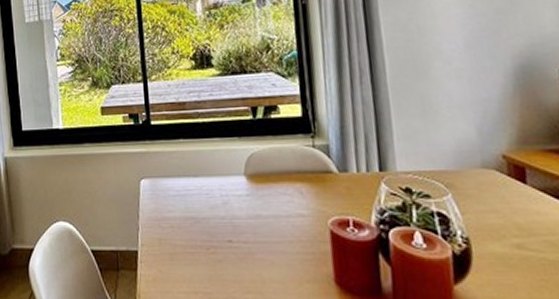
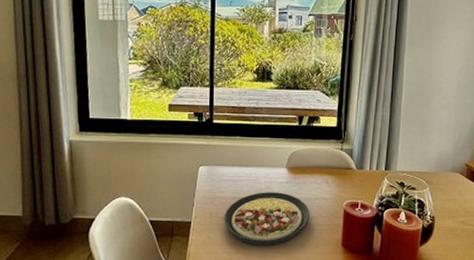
plate: none [175,209,284,283] -> present [224,192,310,246]

